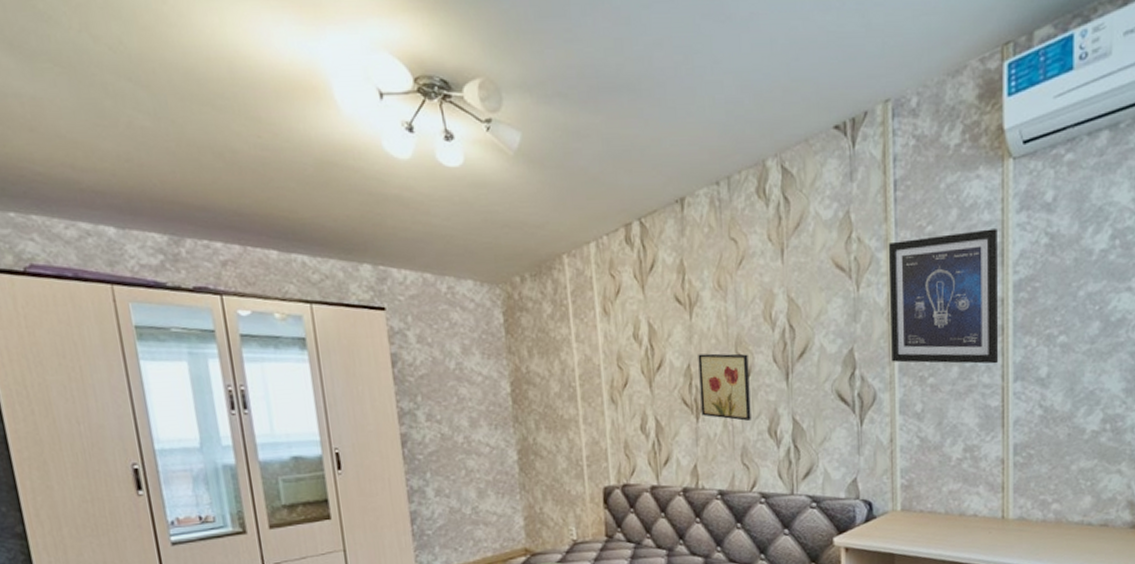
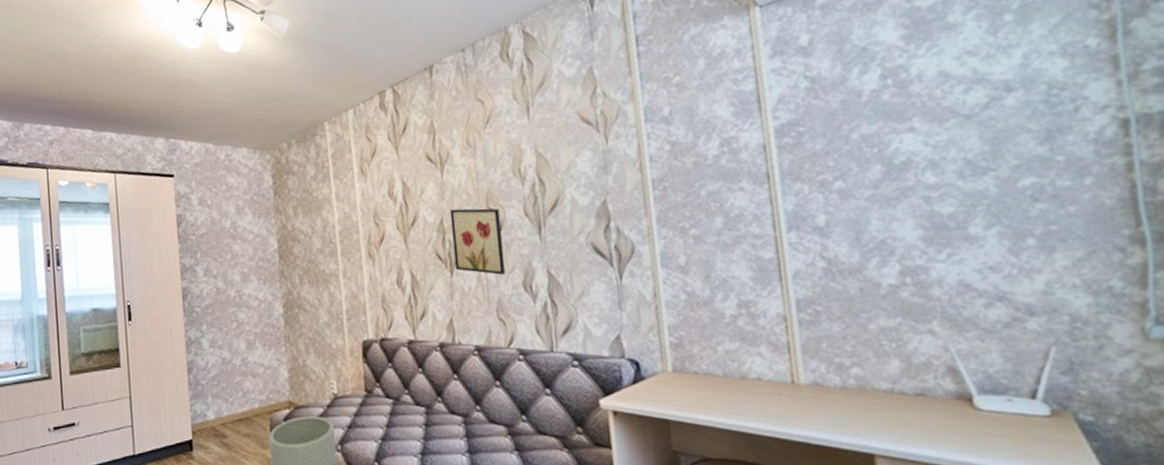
wall art: present [888,229,999,364] -> none [634,75,768,214]

